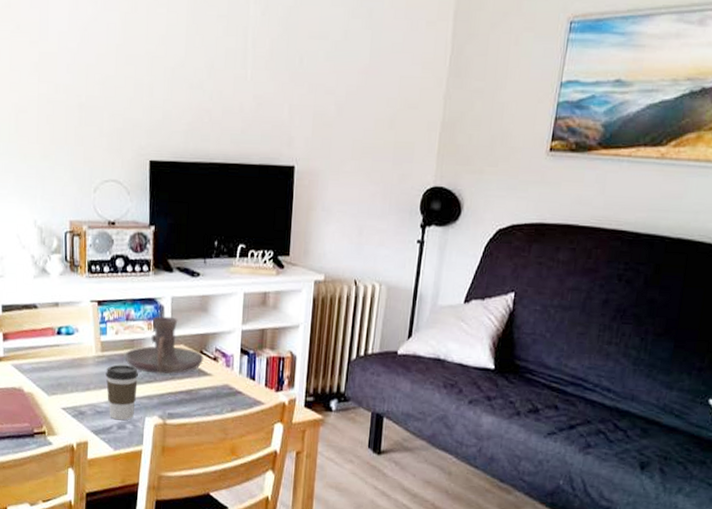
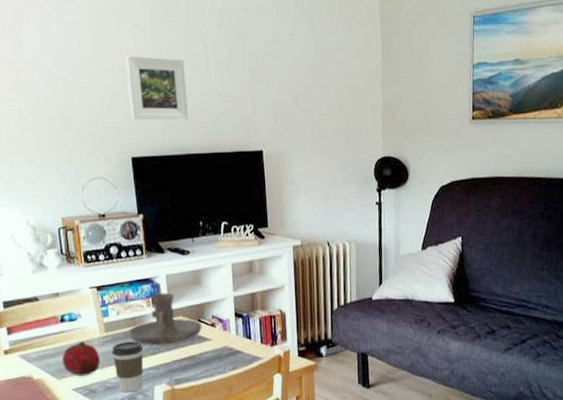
fruit: none [54,358,93,396] -> present [62,342,100,376]
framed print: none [154,44,219,123] -> present [125,56,189,121]

